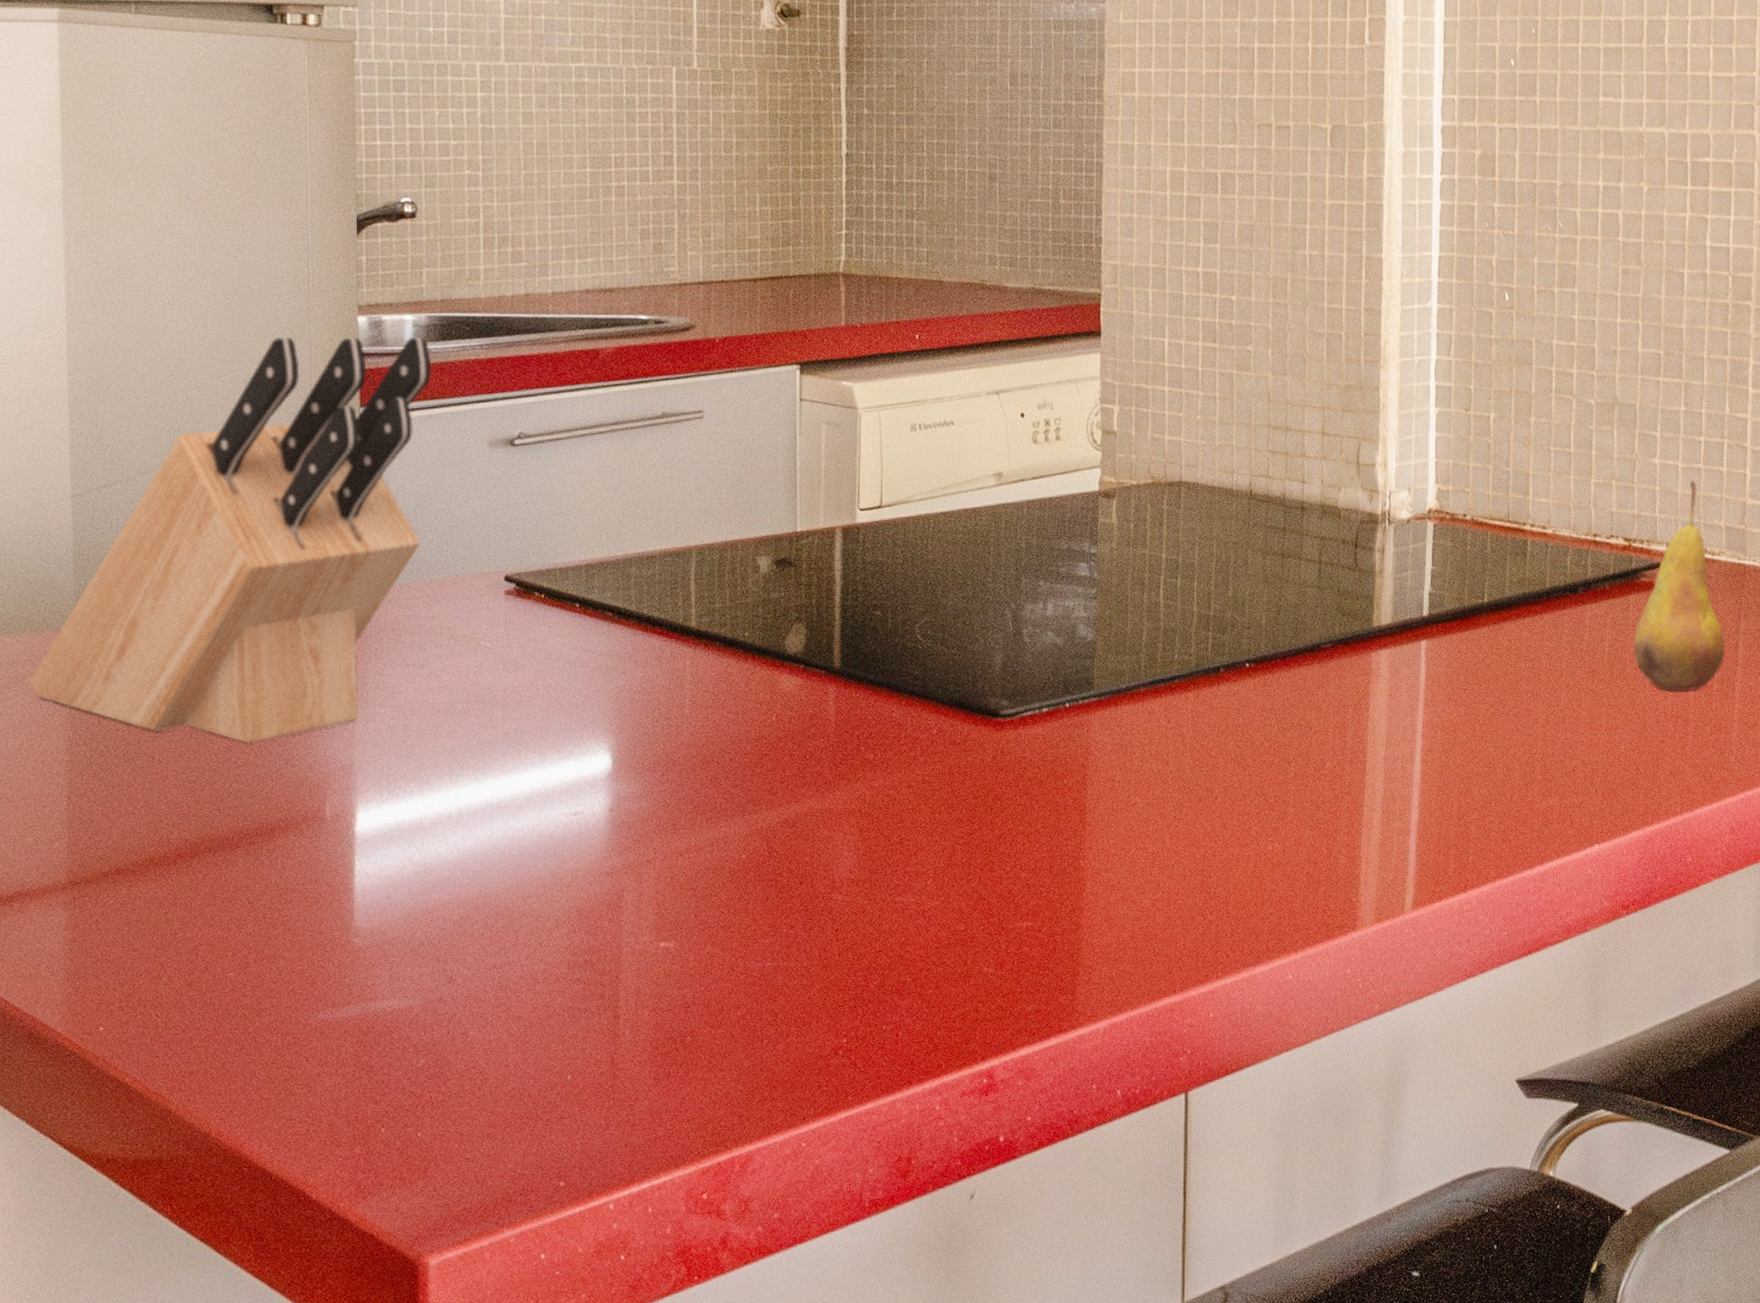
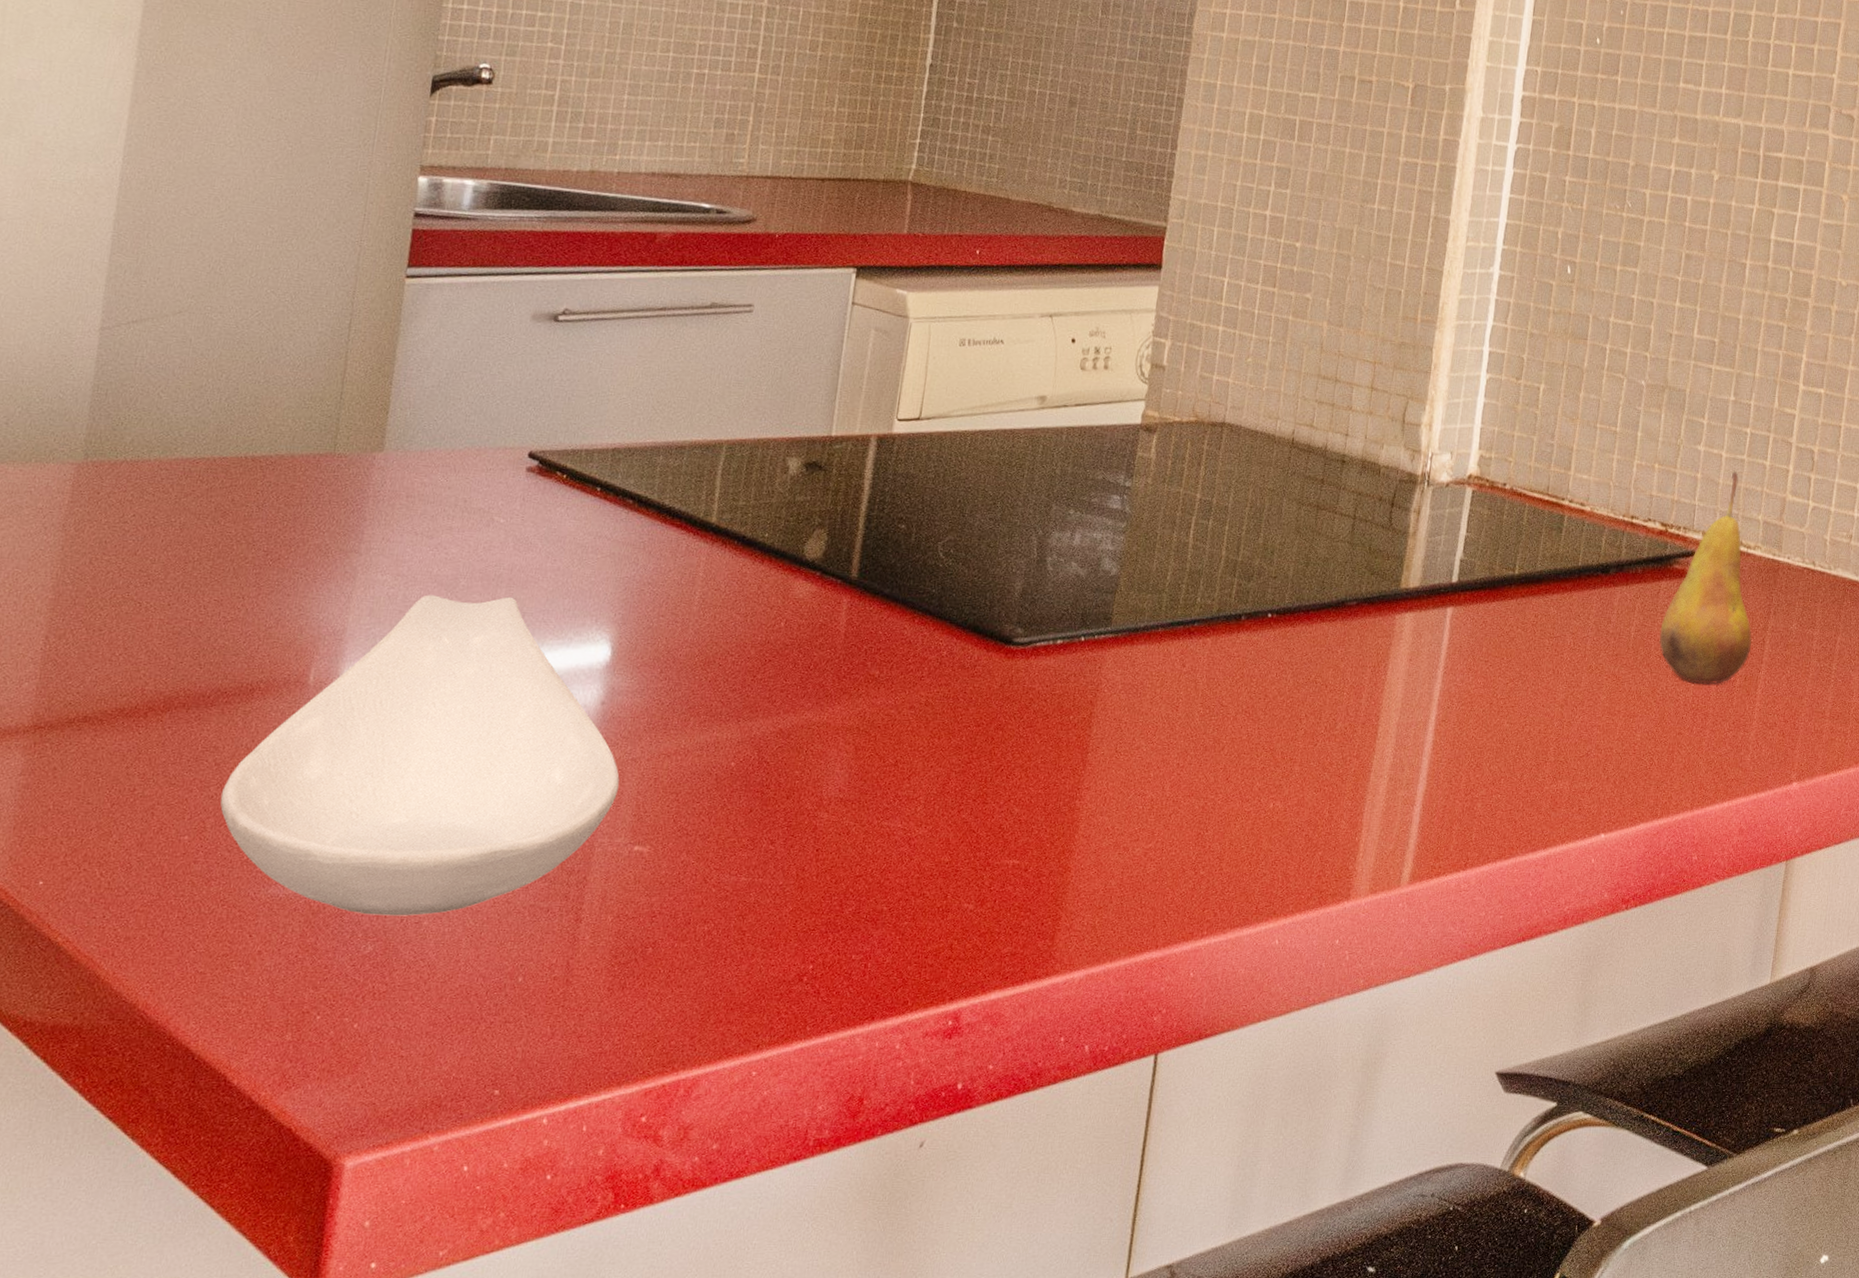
knife block: present [29,337,431,743] -> none [25,189,487,599]
spoon rest: none [258,717,637,1031] -> present [220,595,620,916]

